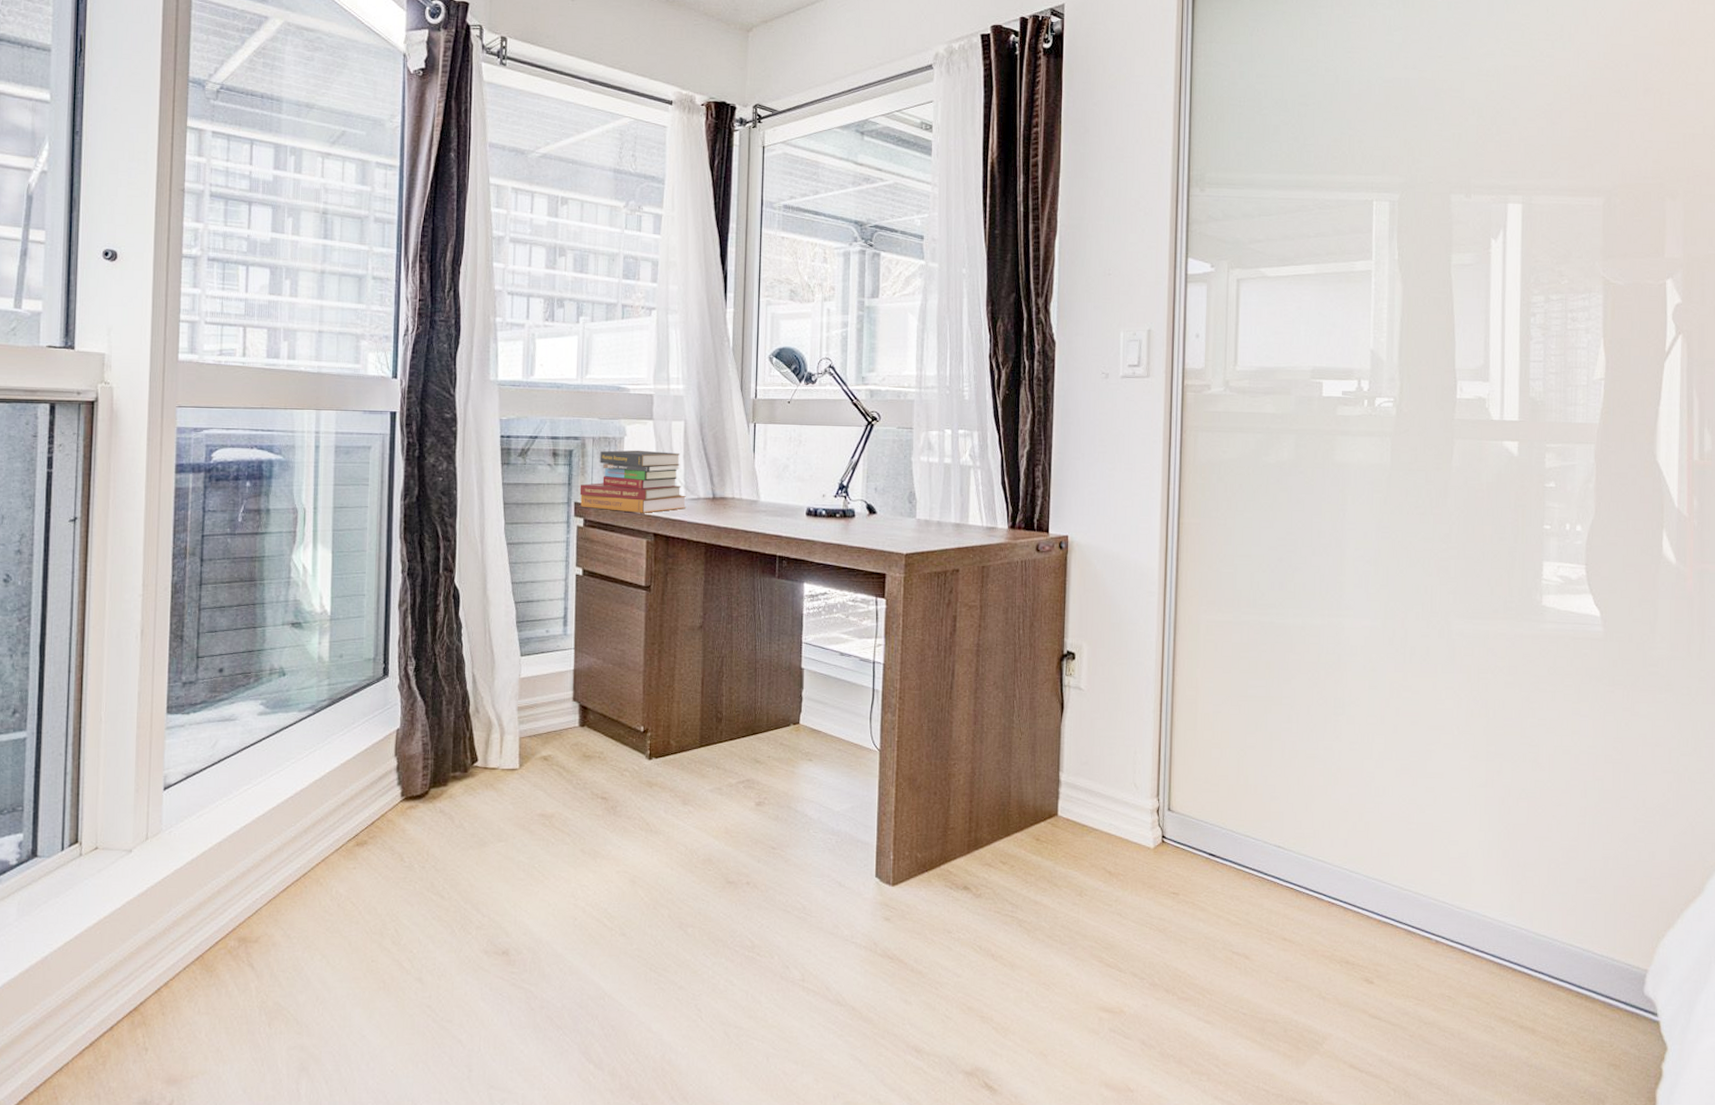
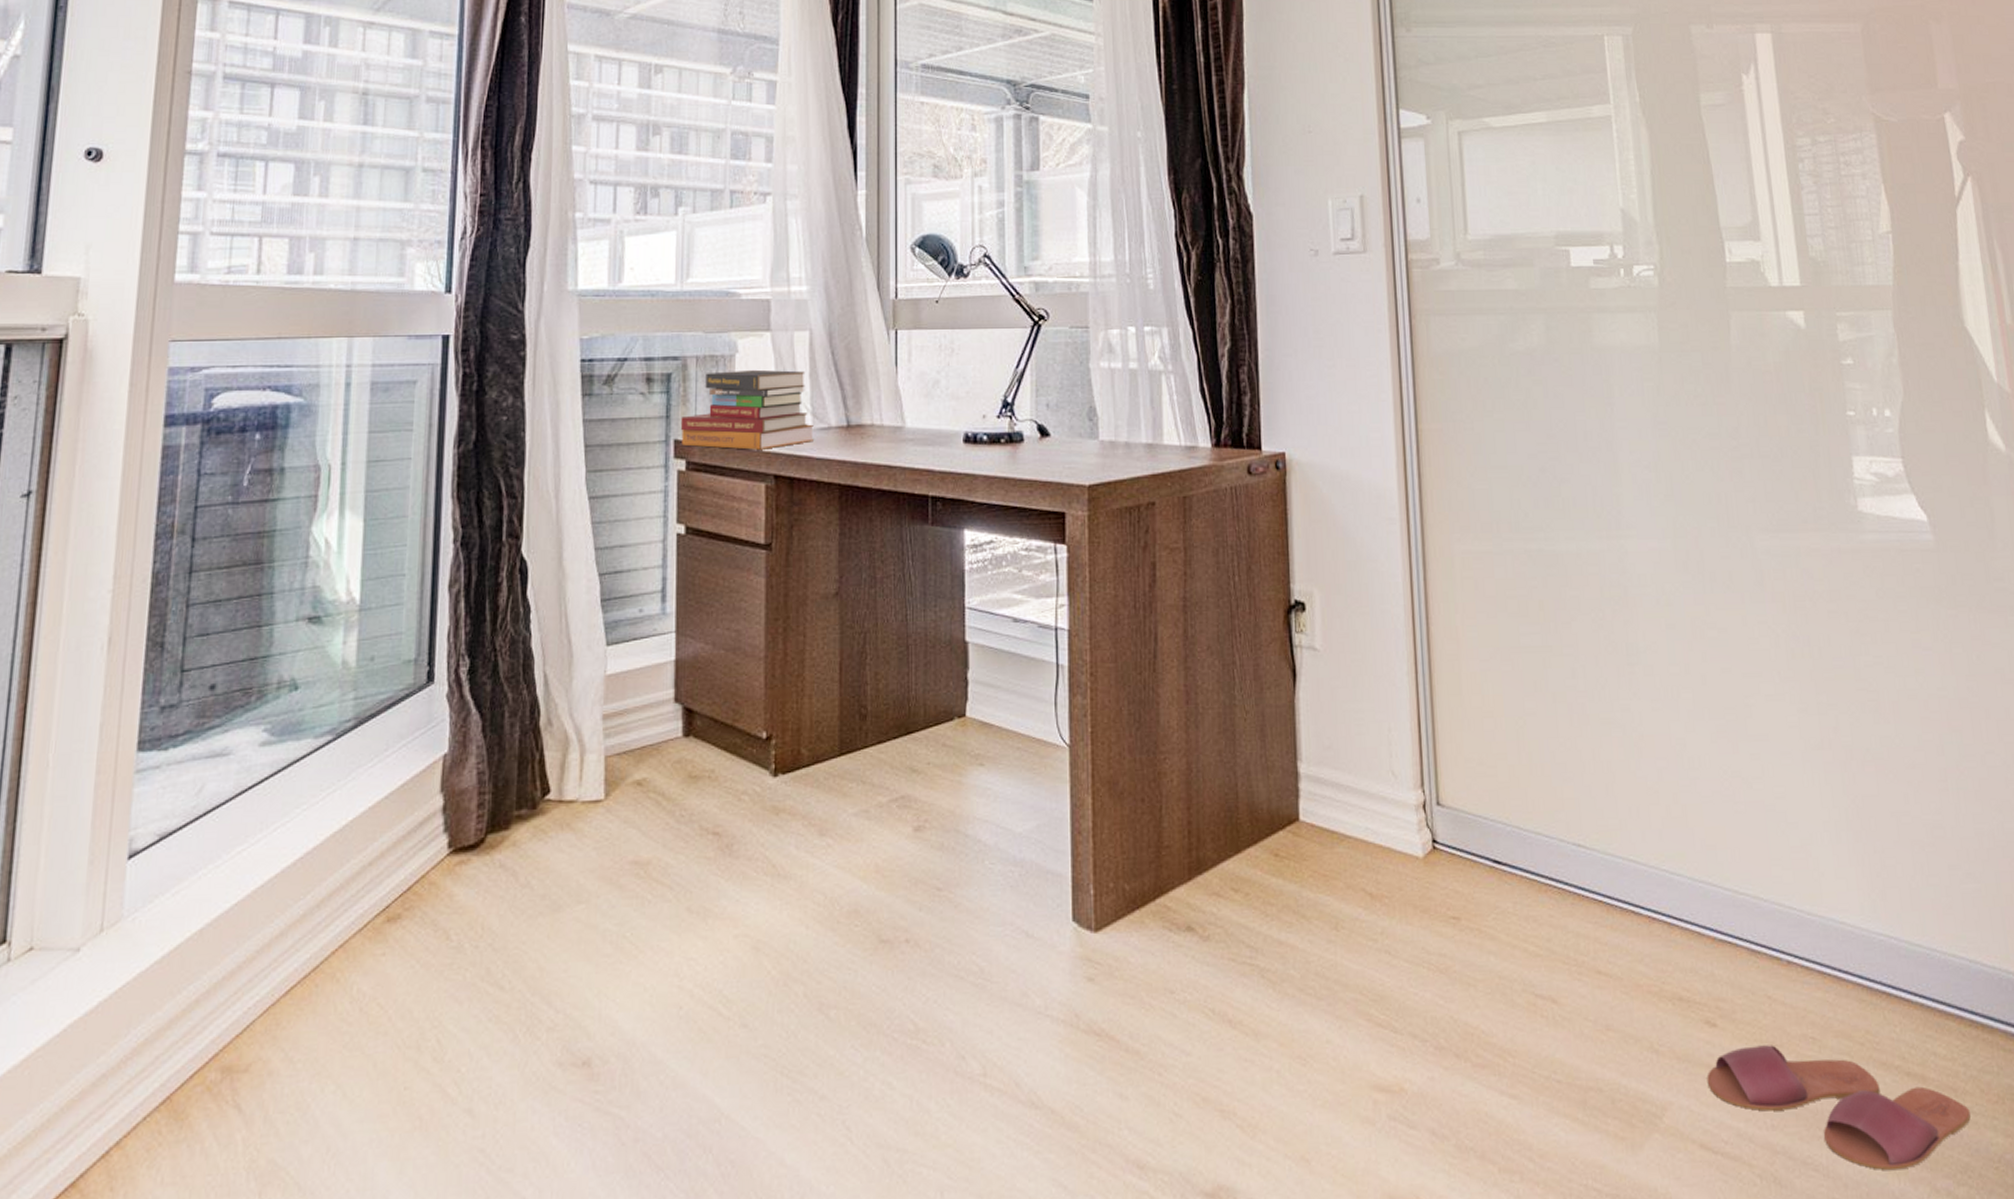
slippers: none [1361,999,1567,1093] -> present [1707,1045,1971,1171]

